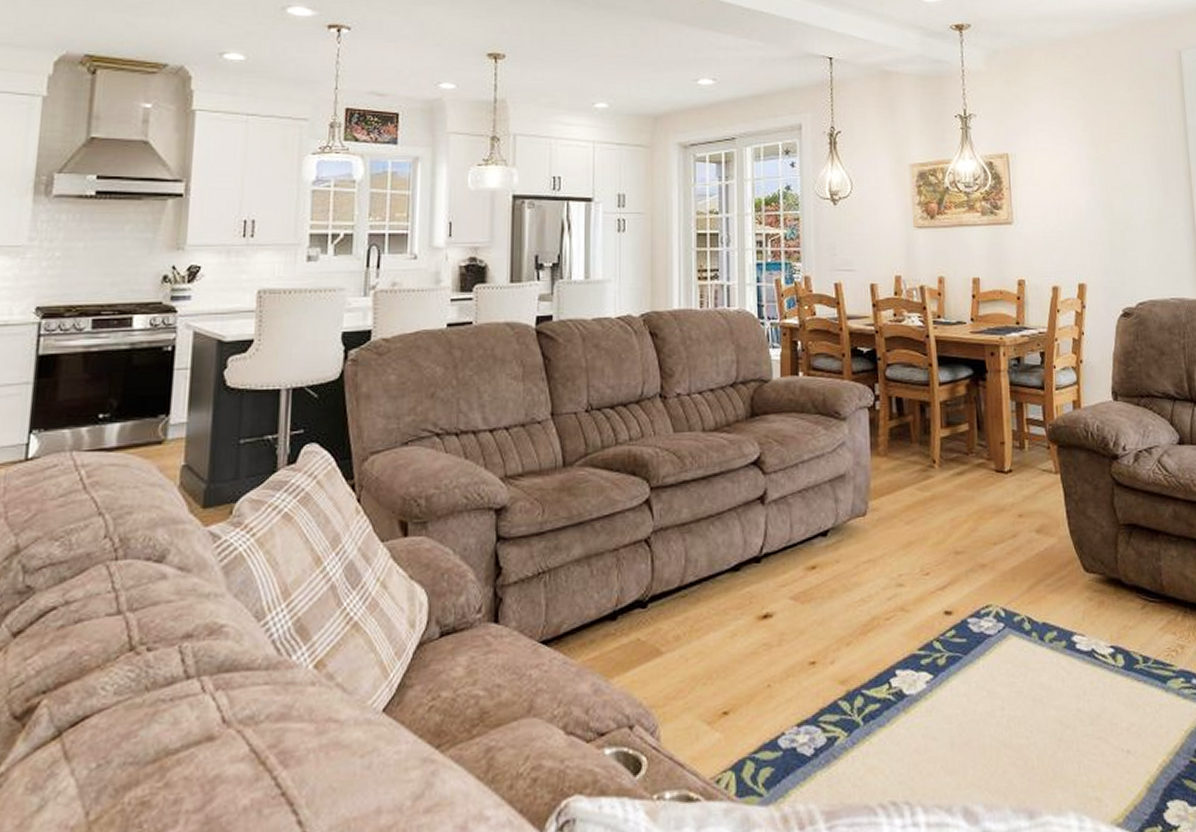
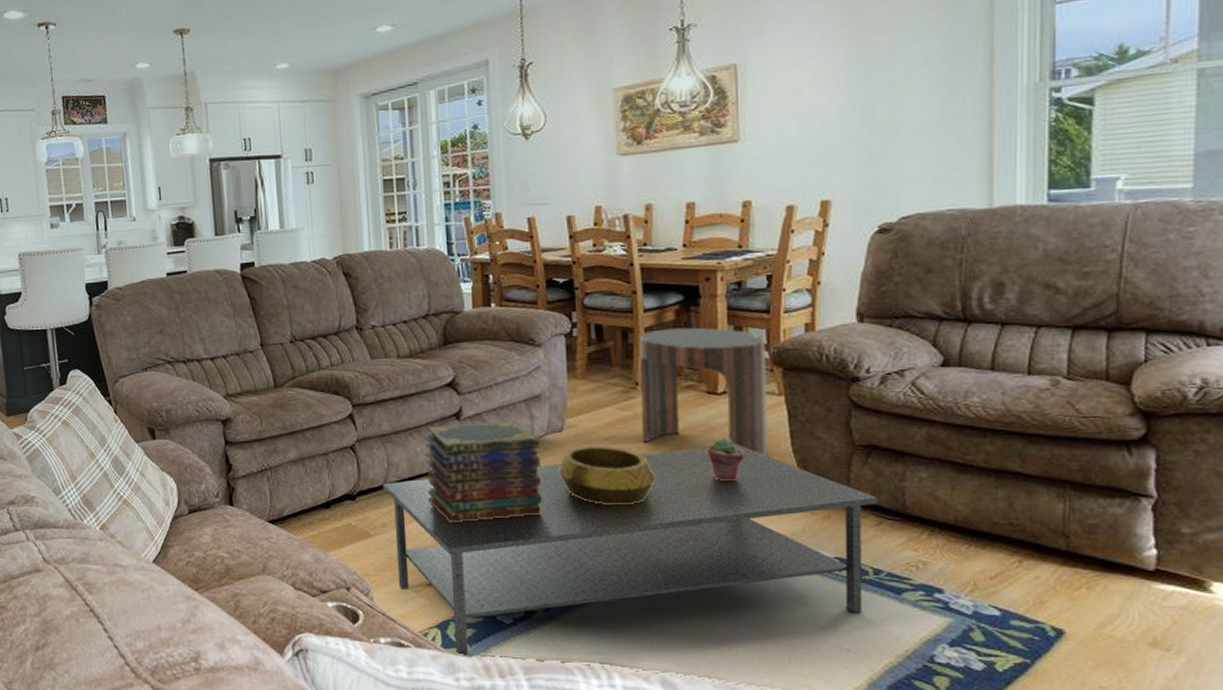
coffee table: none [678,527,1142,807] -> present [382,445,879,656]
book stack: none [726,504,847,631] -> present [425,420,544,523]
decorative bowl: none [861,531,954,600] -> present [557,445,656,506]
side table: none [936,402,1049,539] -> present [640,327,767,457]
potted succulent: none [997,518,1031,568] -> present [707,437,746,482]

